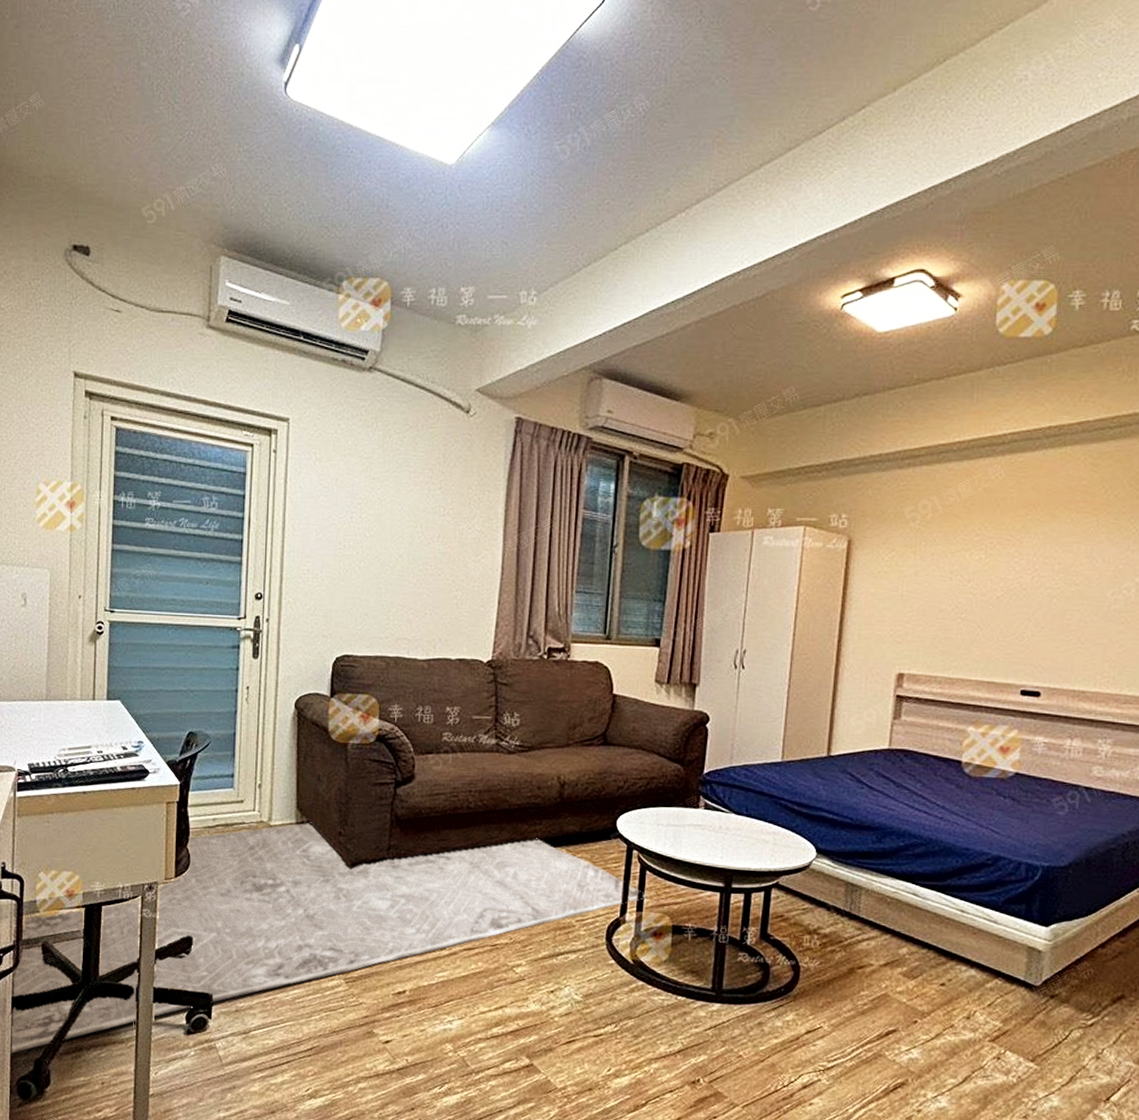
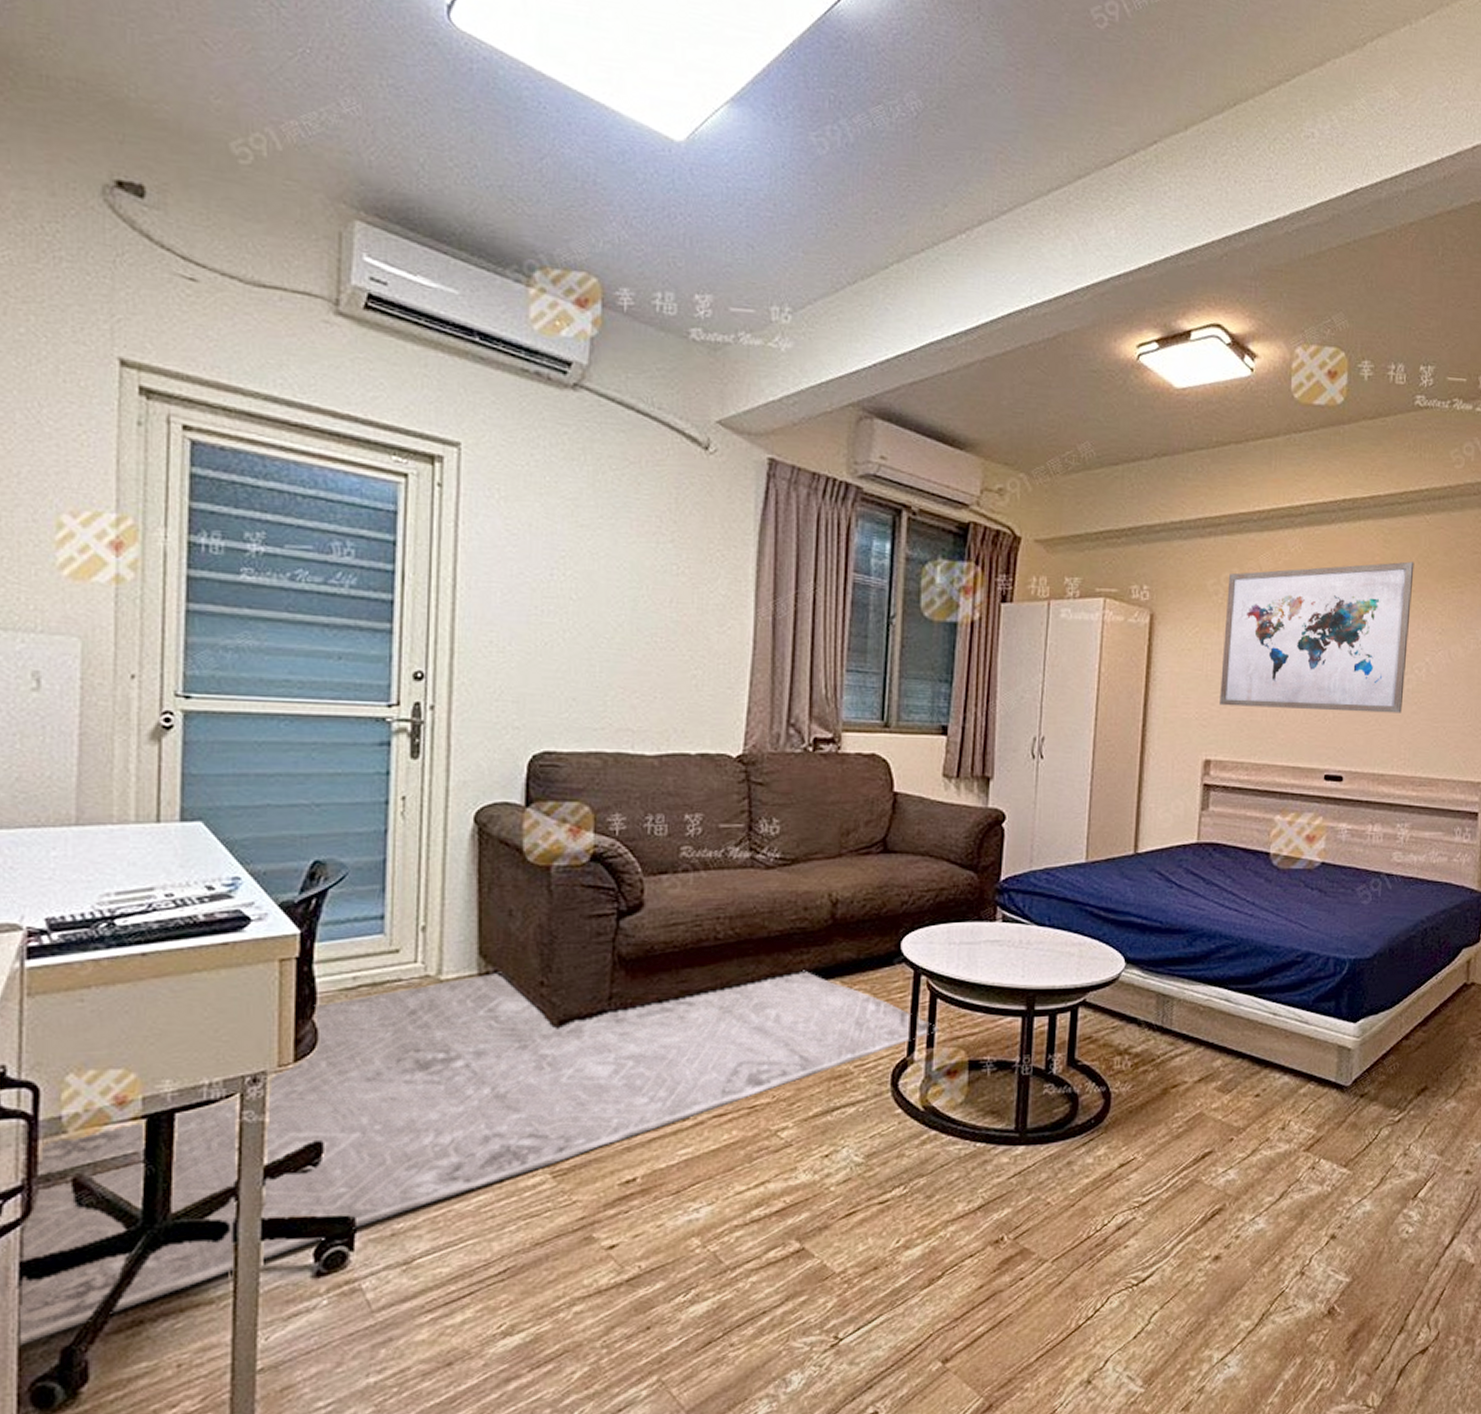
wall art: none [914,484,1126,633] -> present [1220,561,1415,713]

